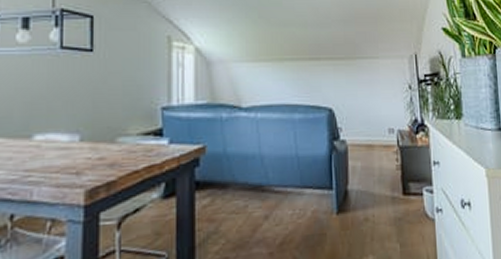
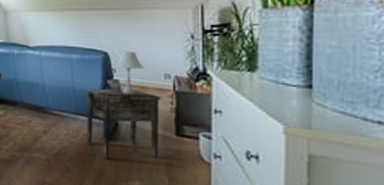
side table: none [312,148,388,237] -> present [86,88,162,159]
table lamp: none [340,107,369,155] -> present [114,52,144,94]

